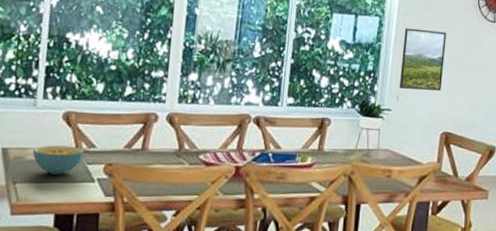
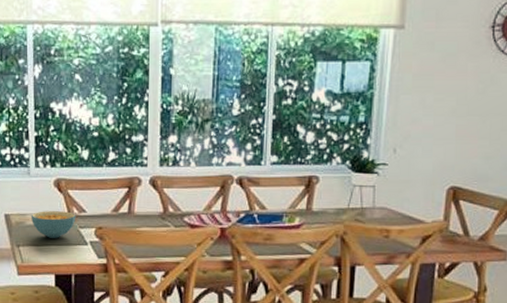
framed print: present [399,28,446,91] -> none [396,71,452,140]

